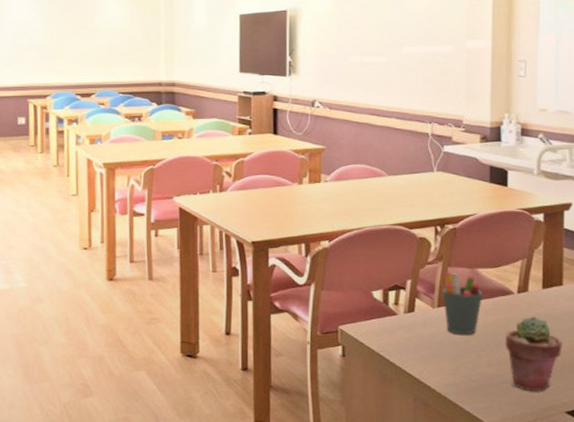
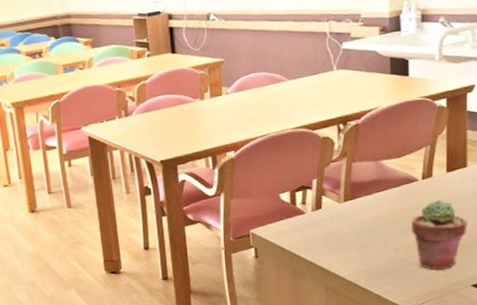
pen holder: present [442,272,482,335] -> none [347,167,387,225]

